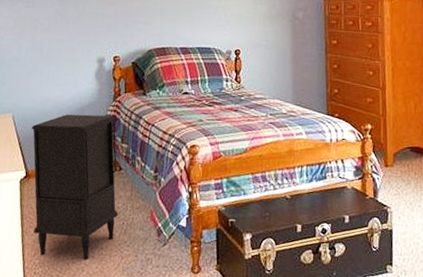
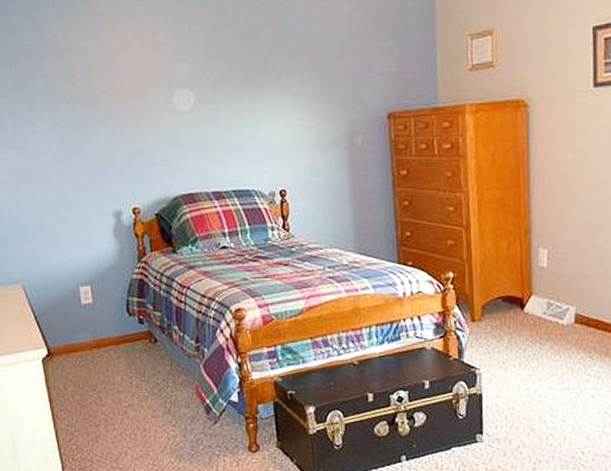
nightstand: present [32,114,119,260] -> none [47,280,160,443]

